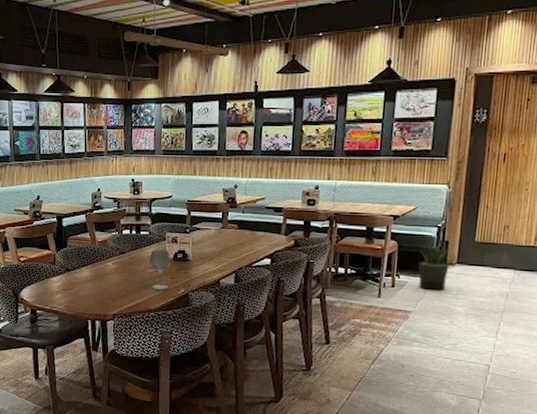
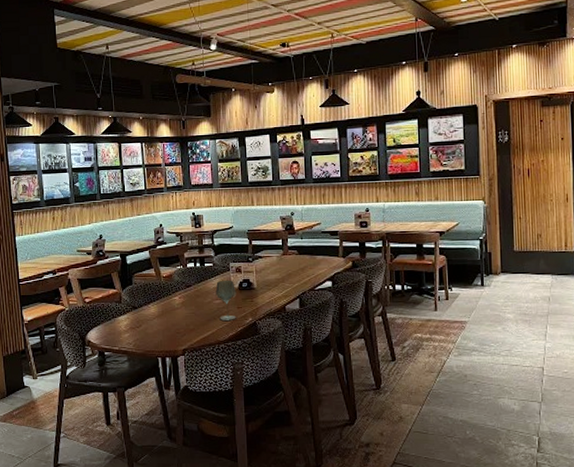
planter: present [418,241,450,291] -> none [467,254,495,301]

